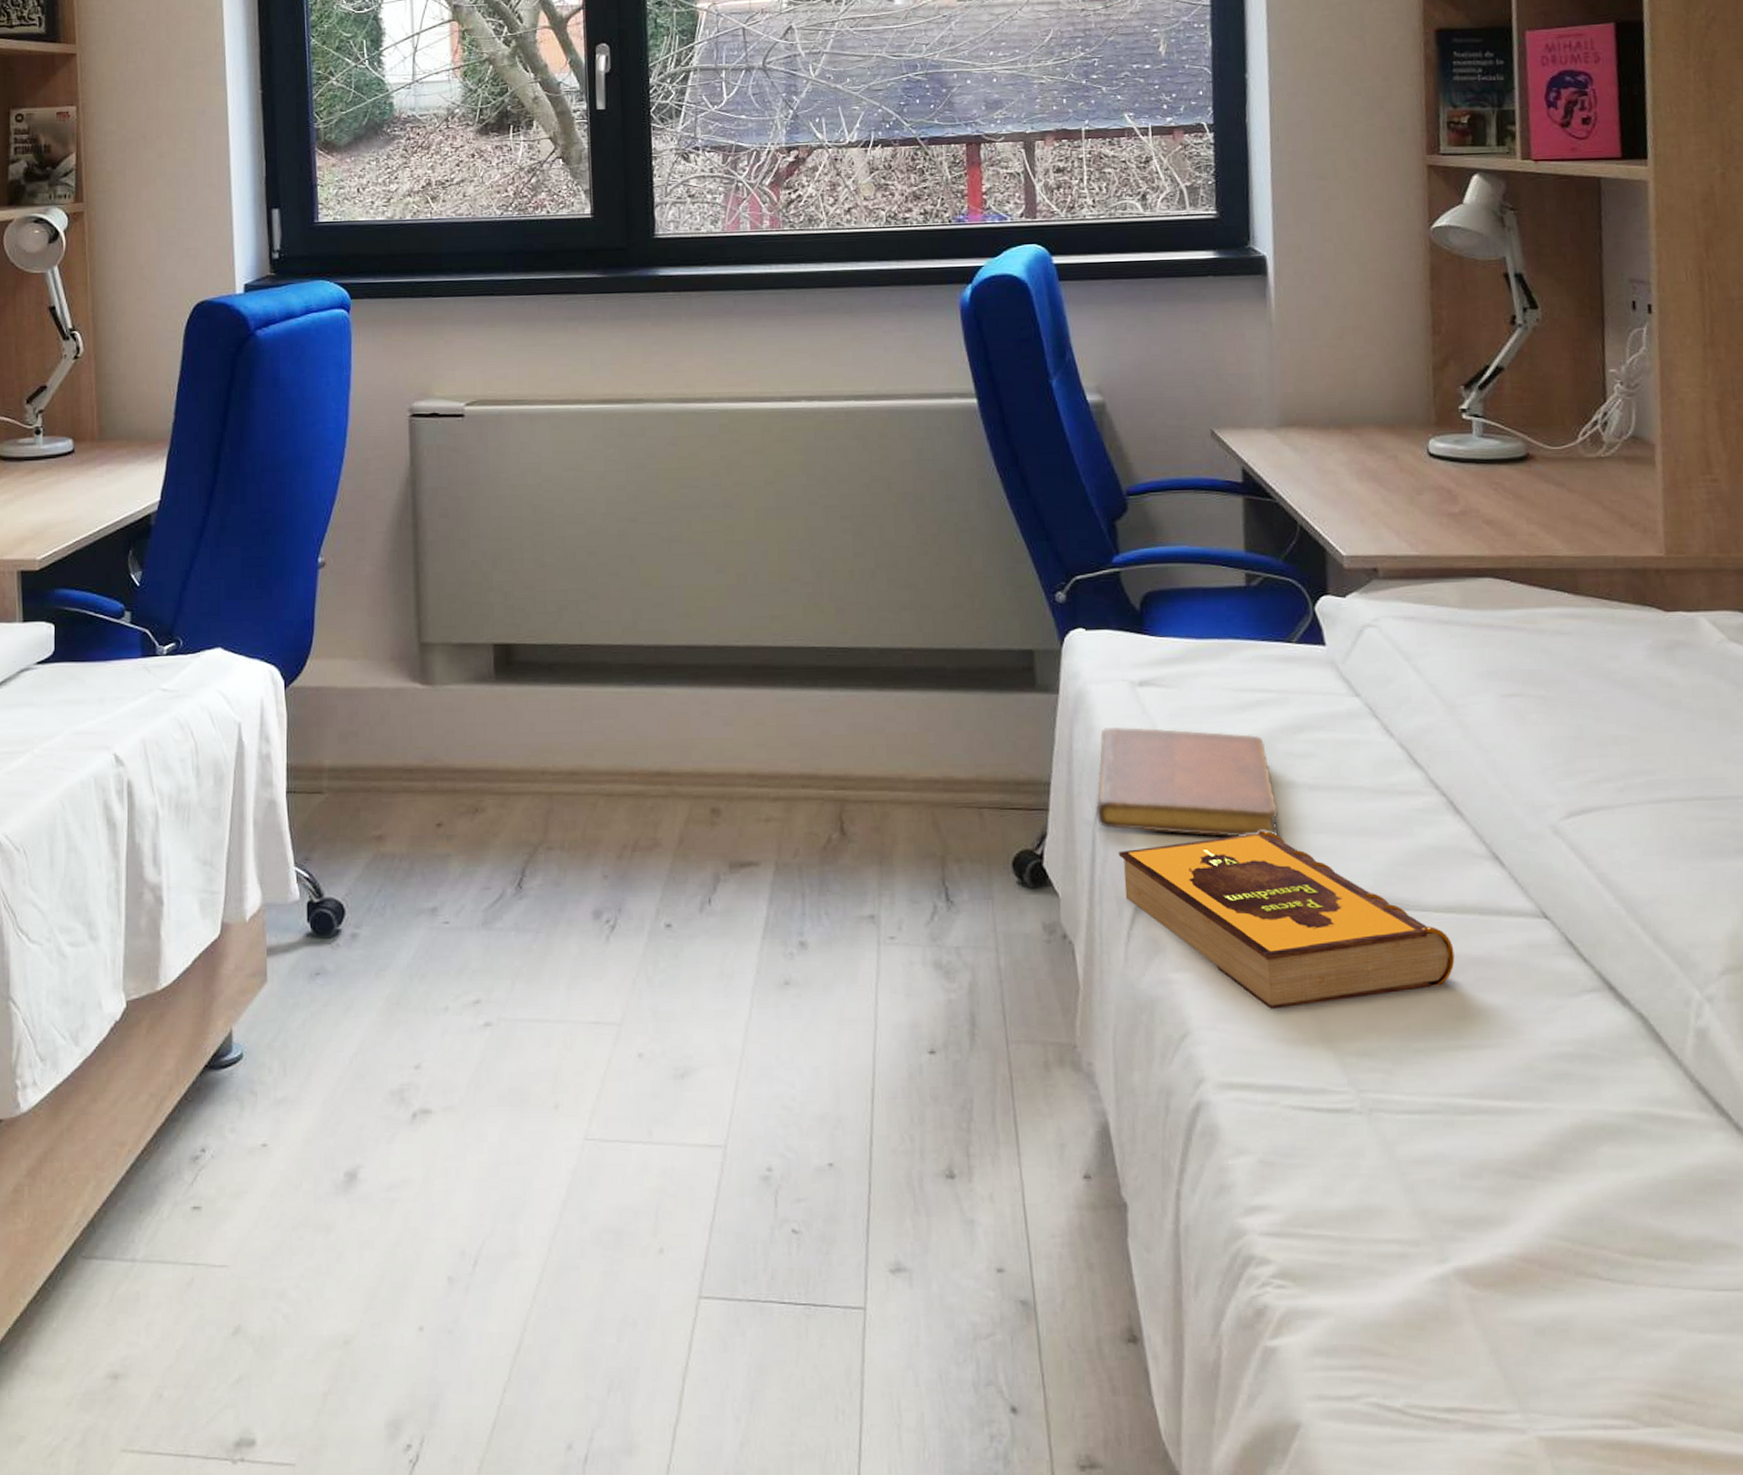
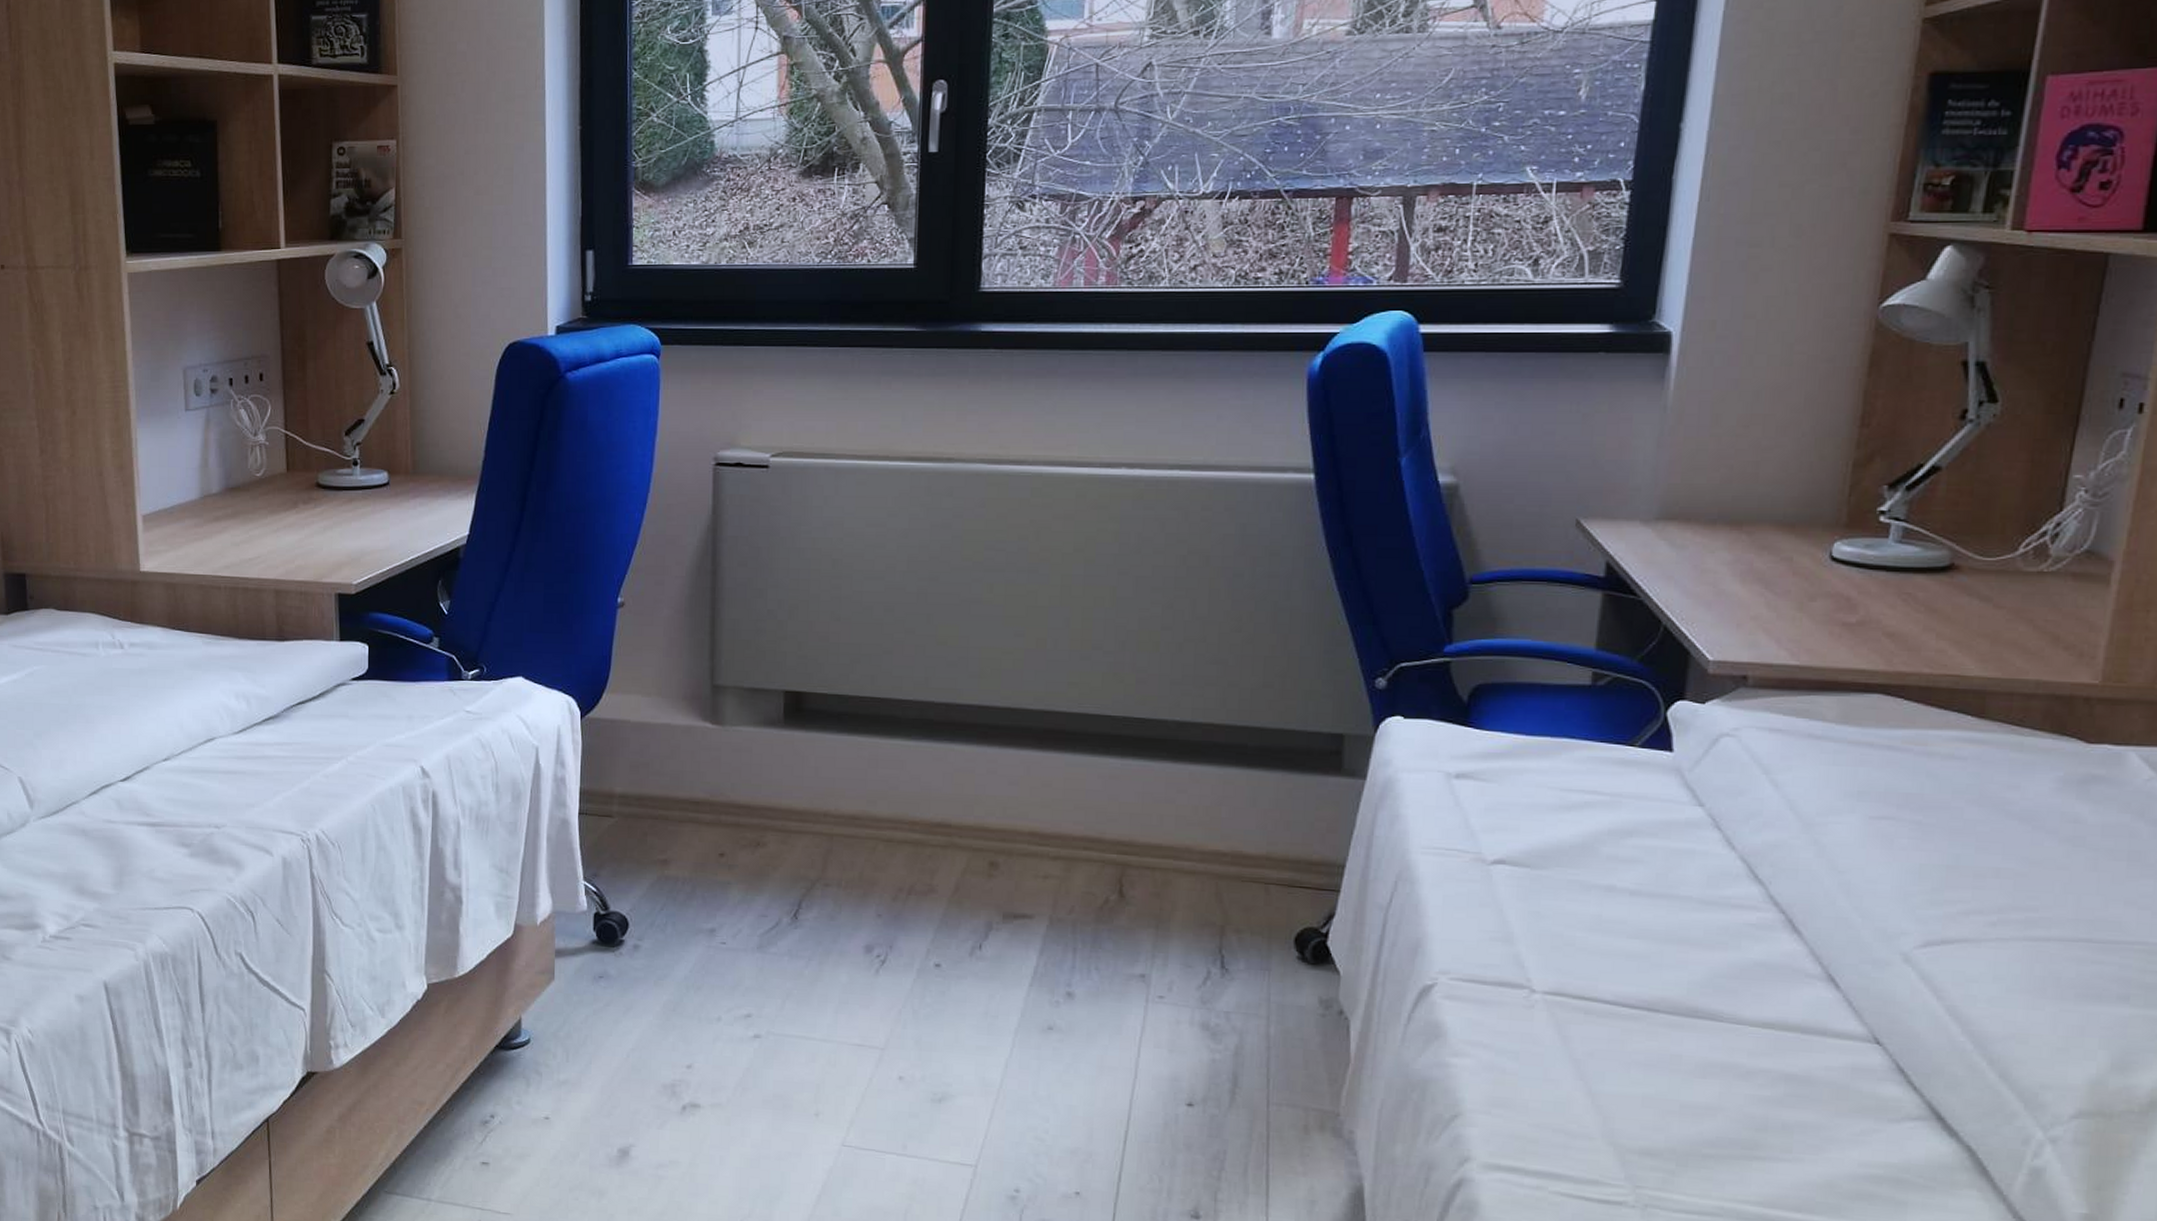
notebook: present [1095,727,1279,837] -> none [1390,817,1592,938]
hardback book: present [1118,831,1455,1009] -> none [1408,931,1766,1102]

